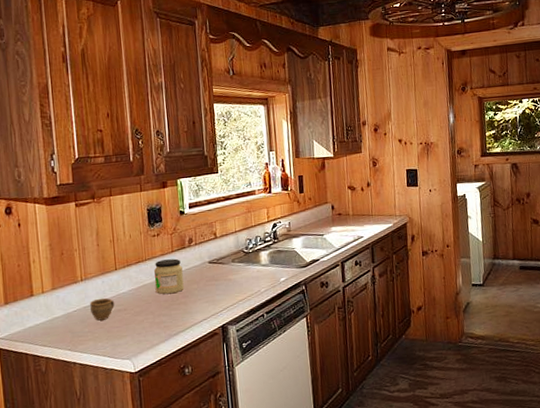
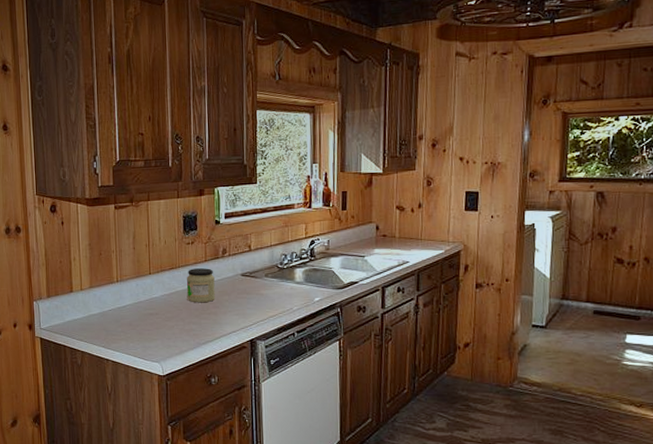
cup: present [89,298,115,321] -> none [123,300,148,322]

